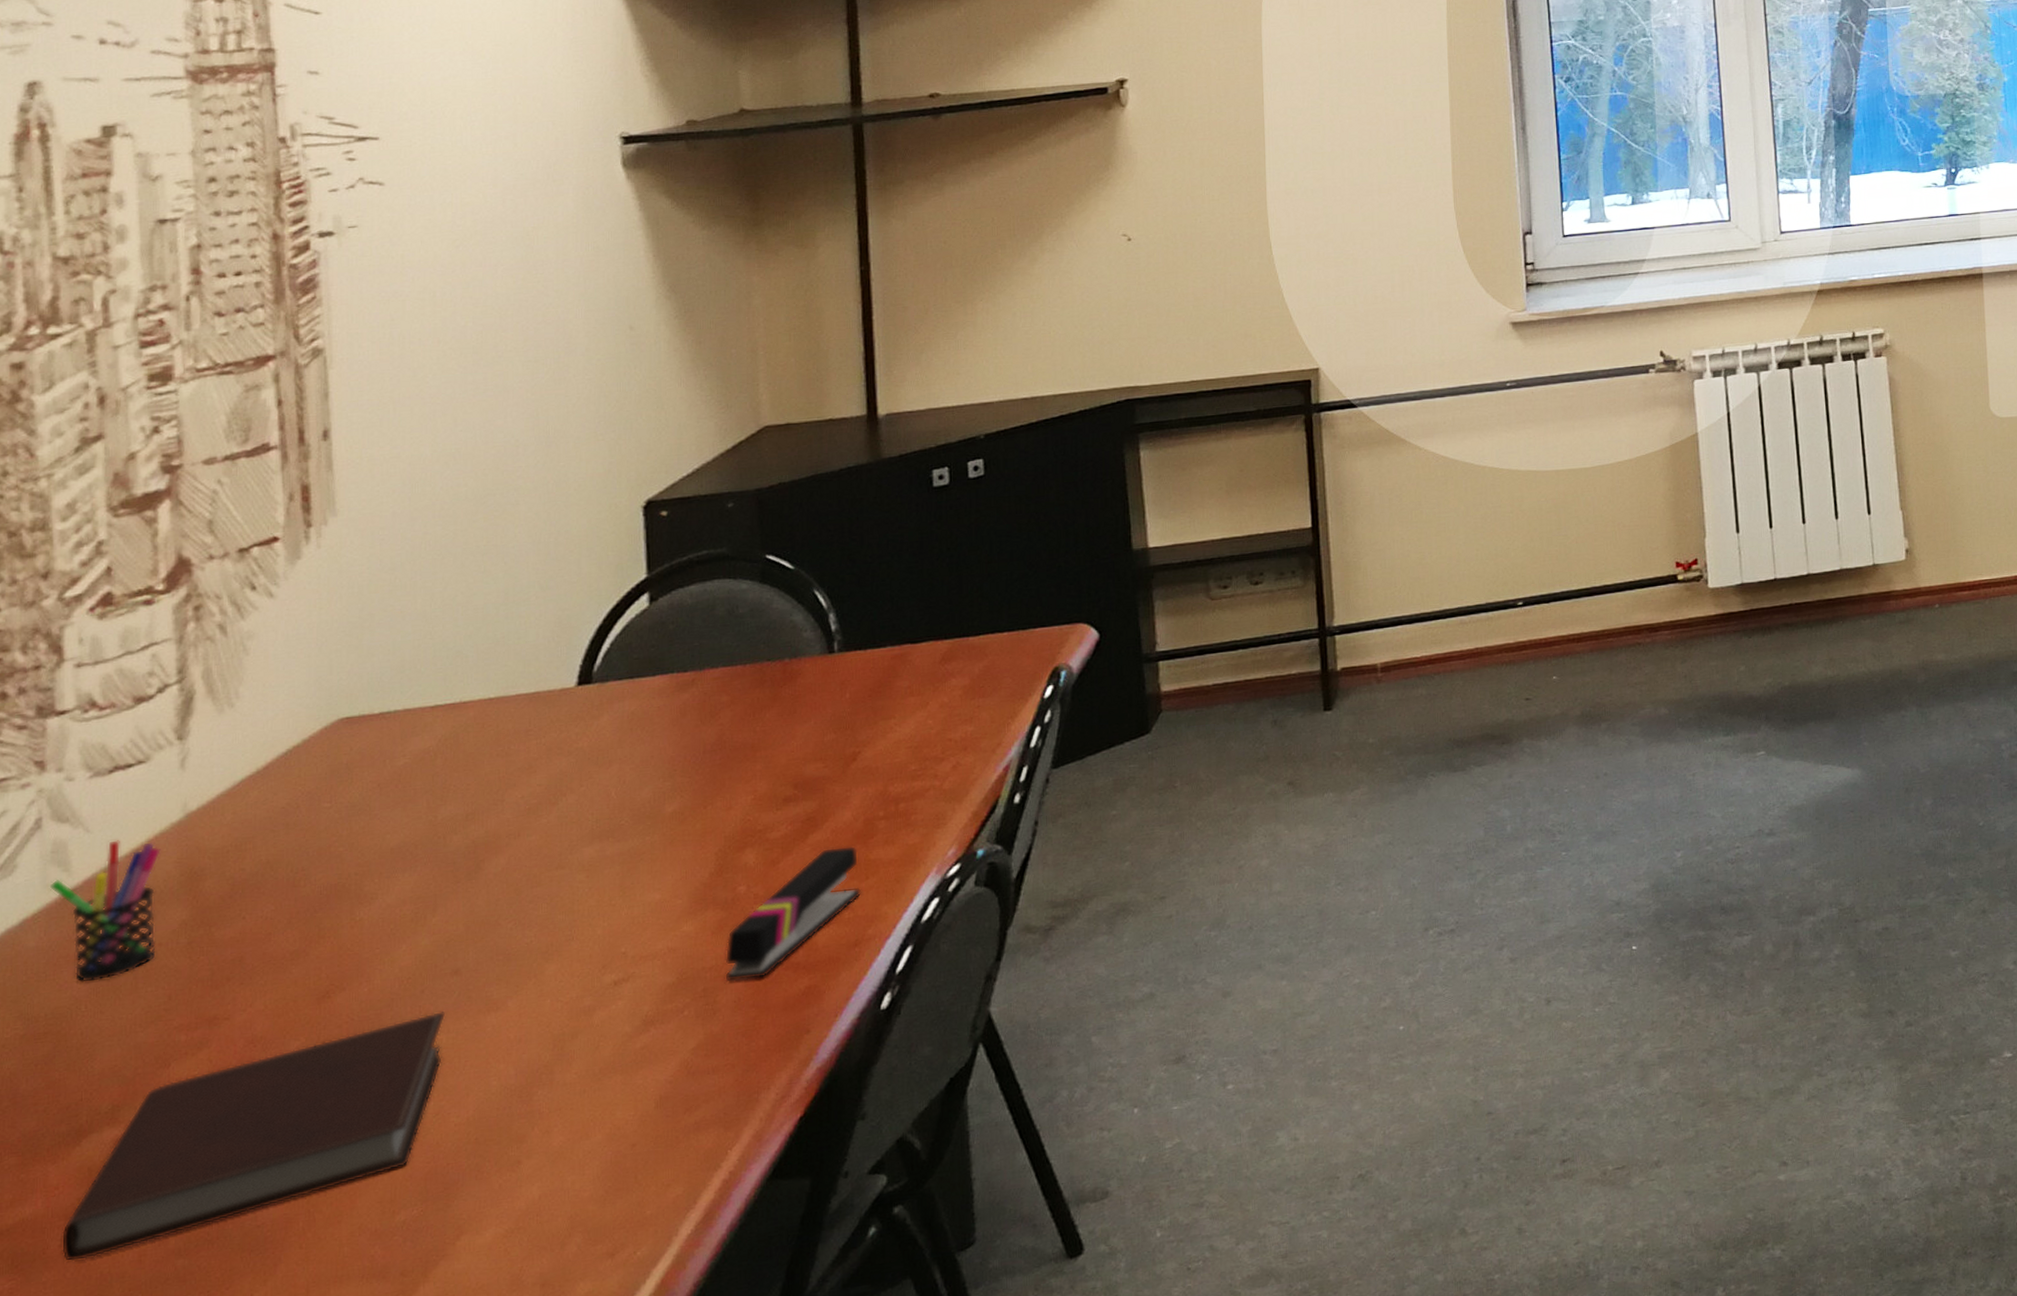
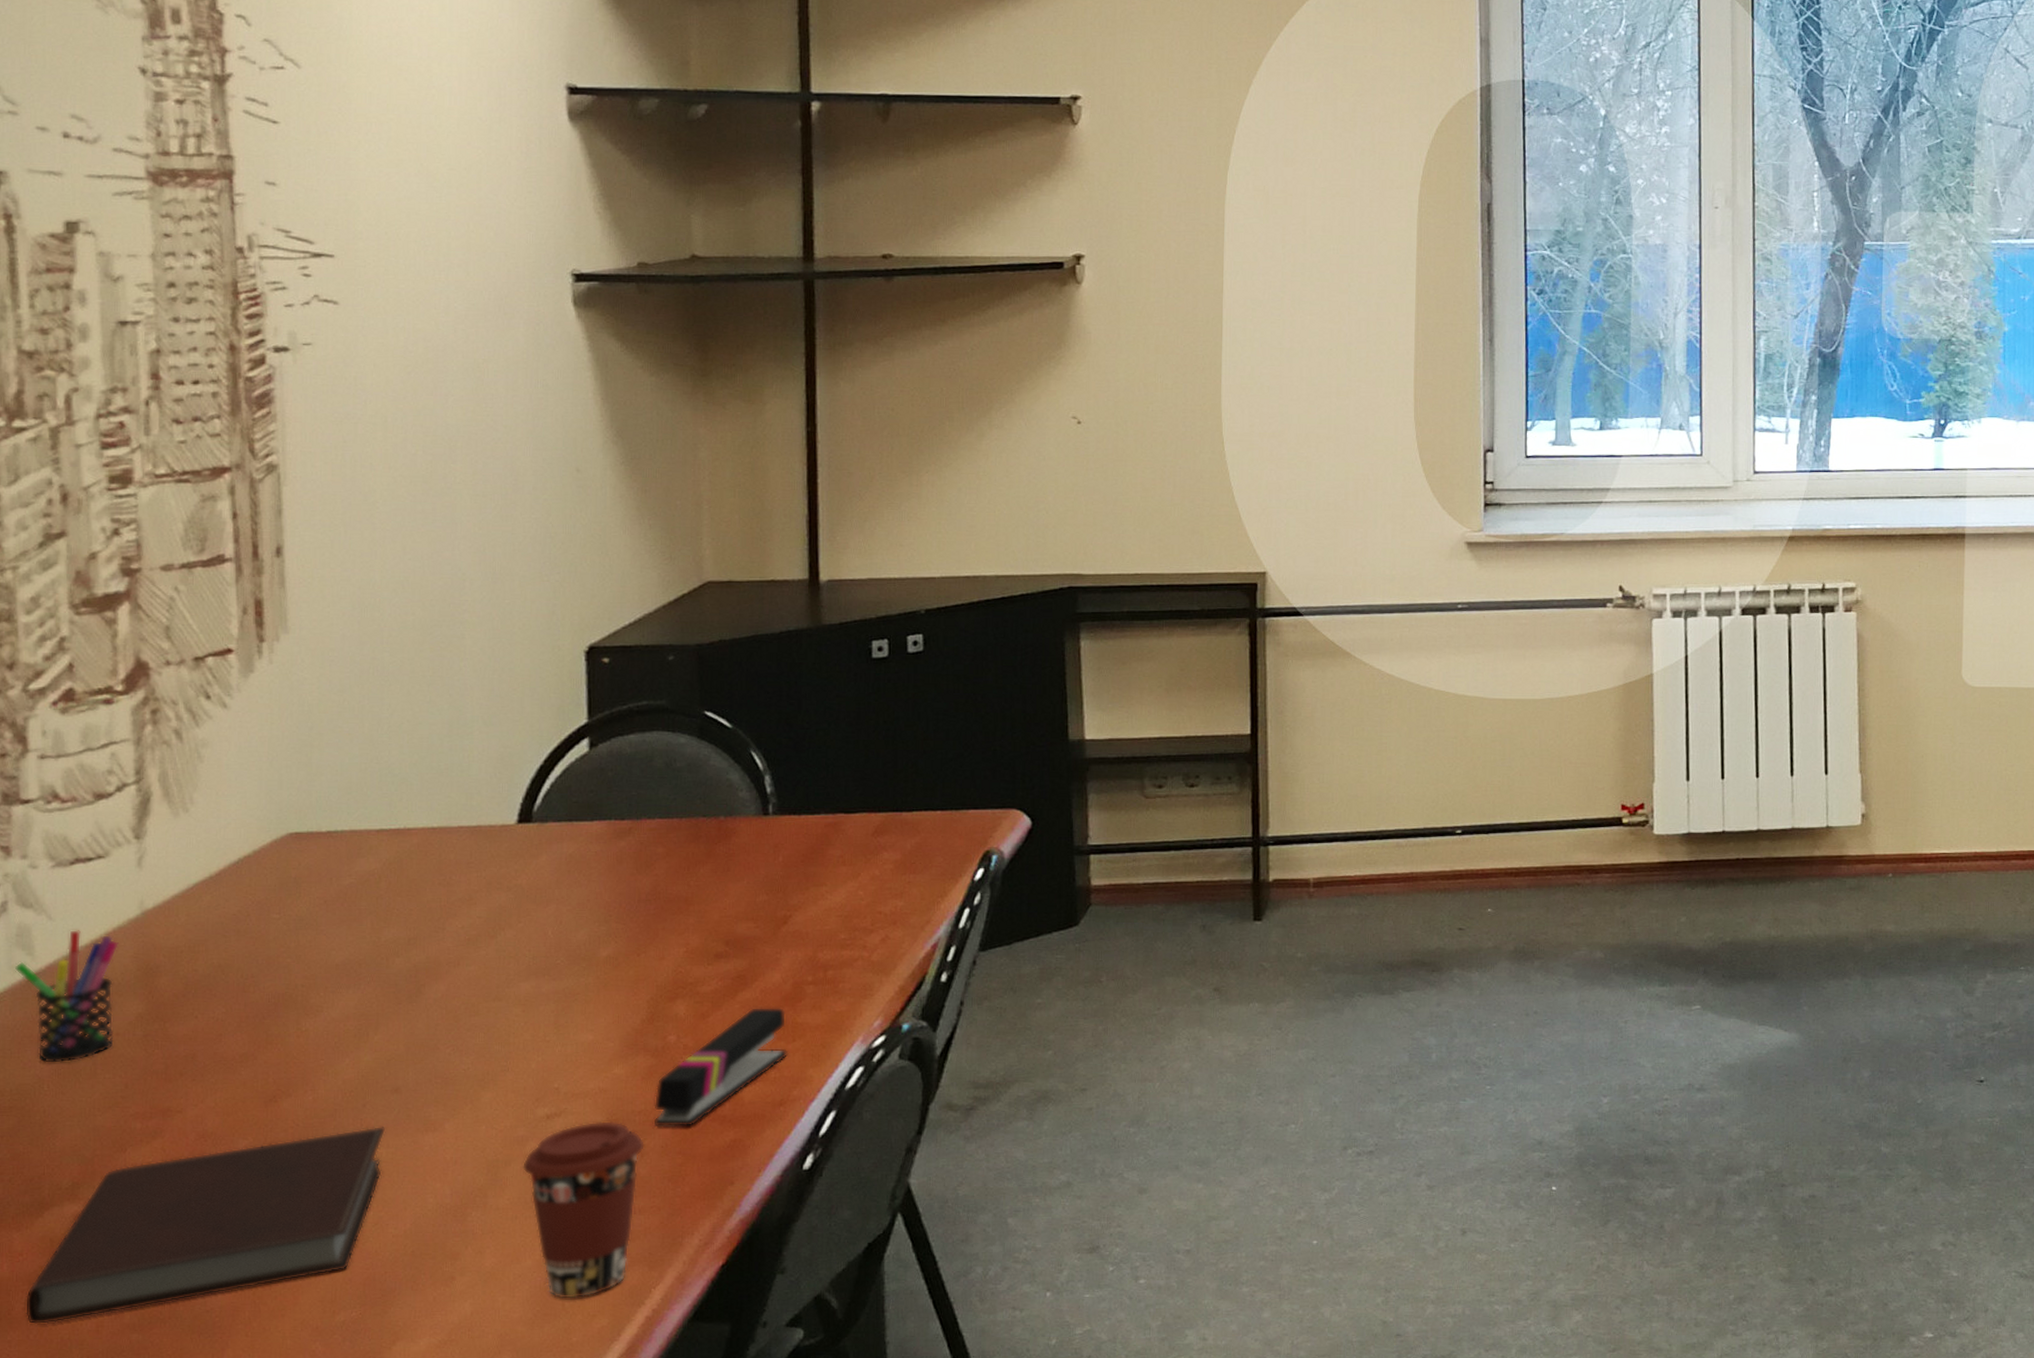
coffee cup: none [589,980,716,1172] -> present [521,1121,644,1299]

